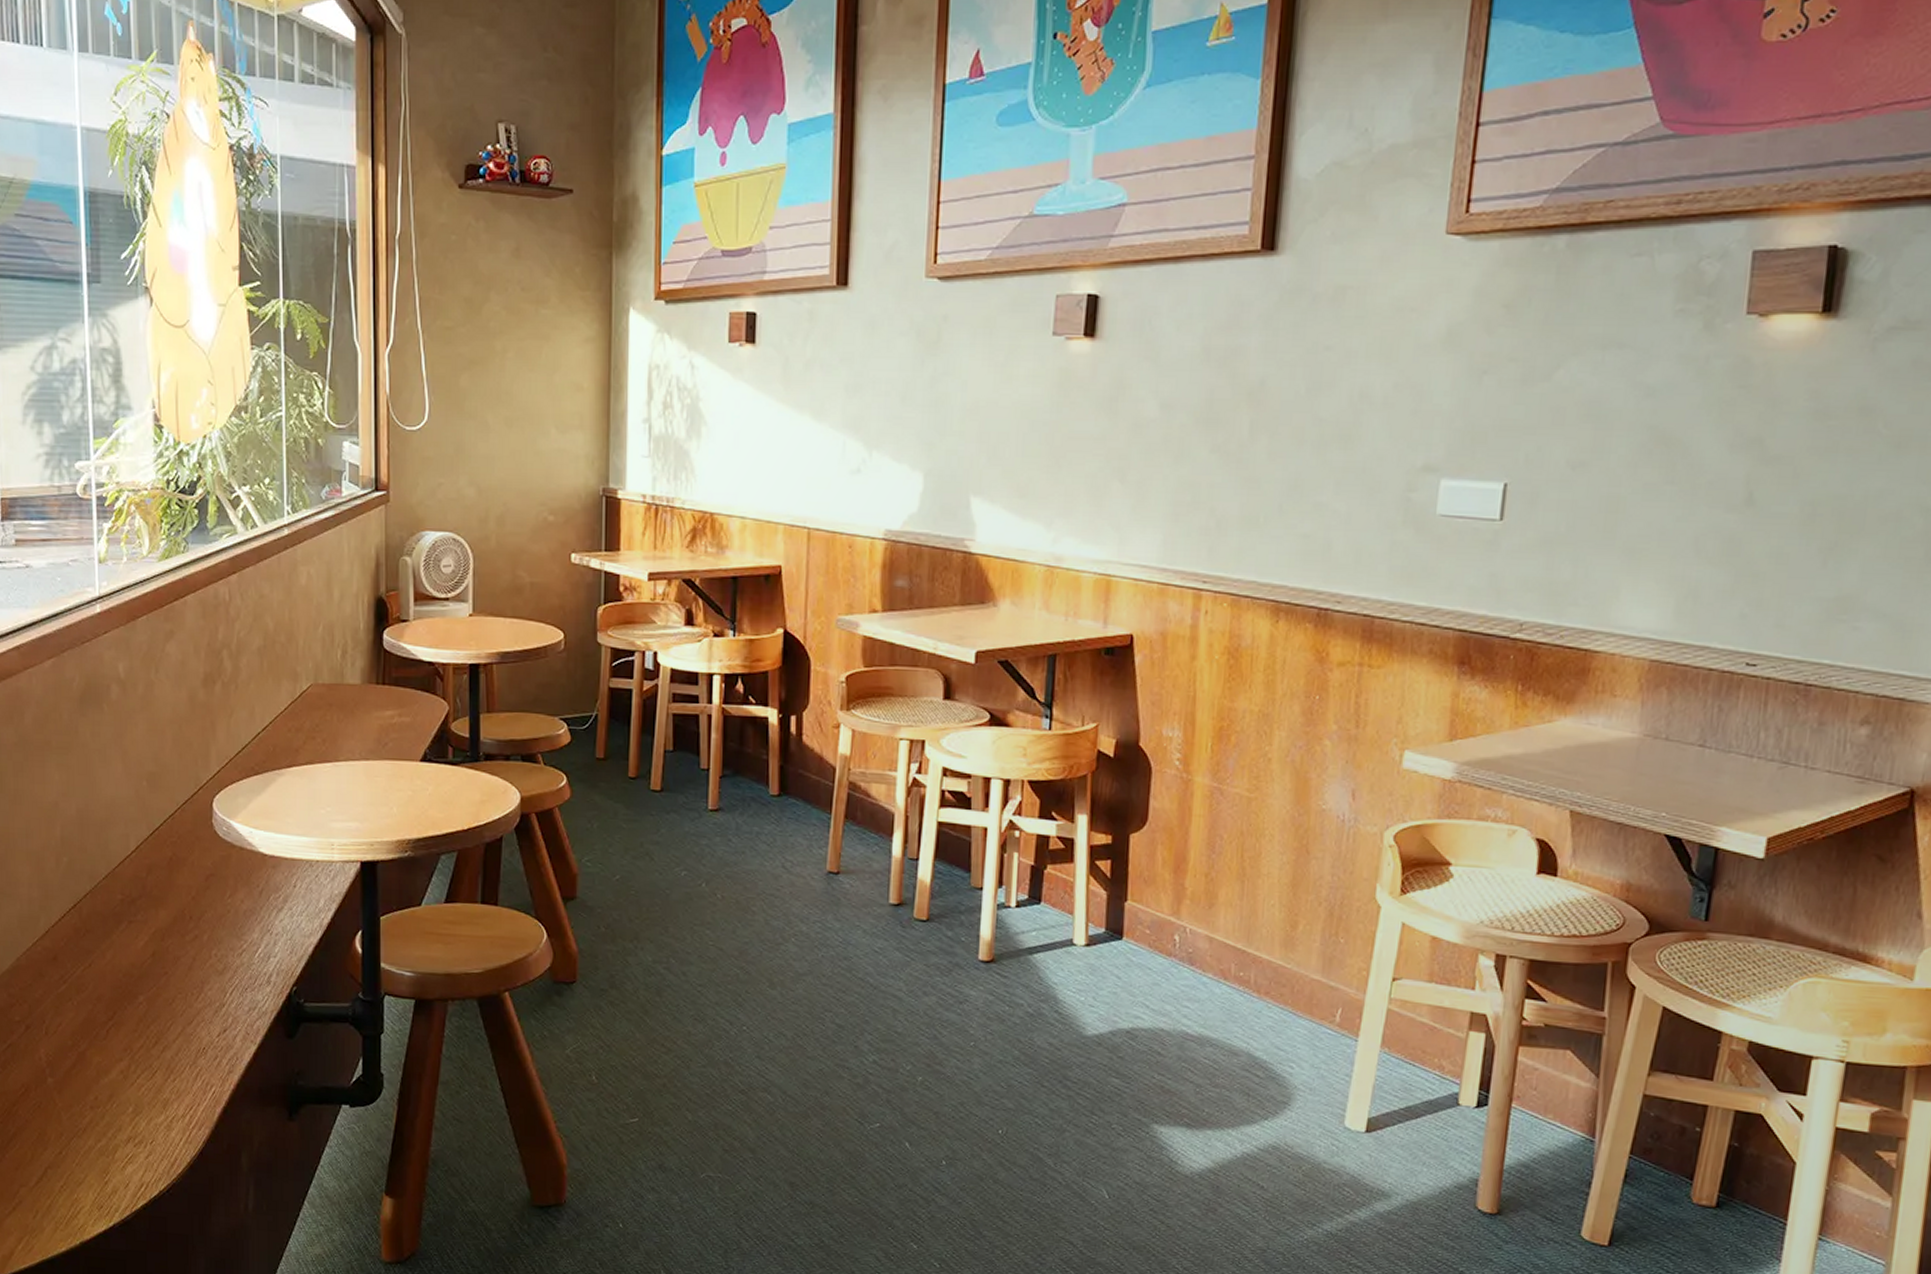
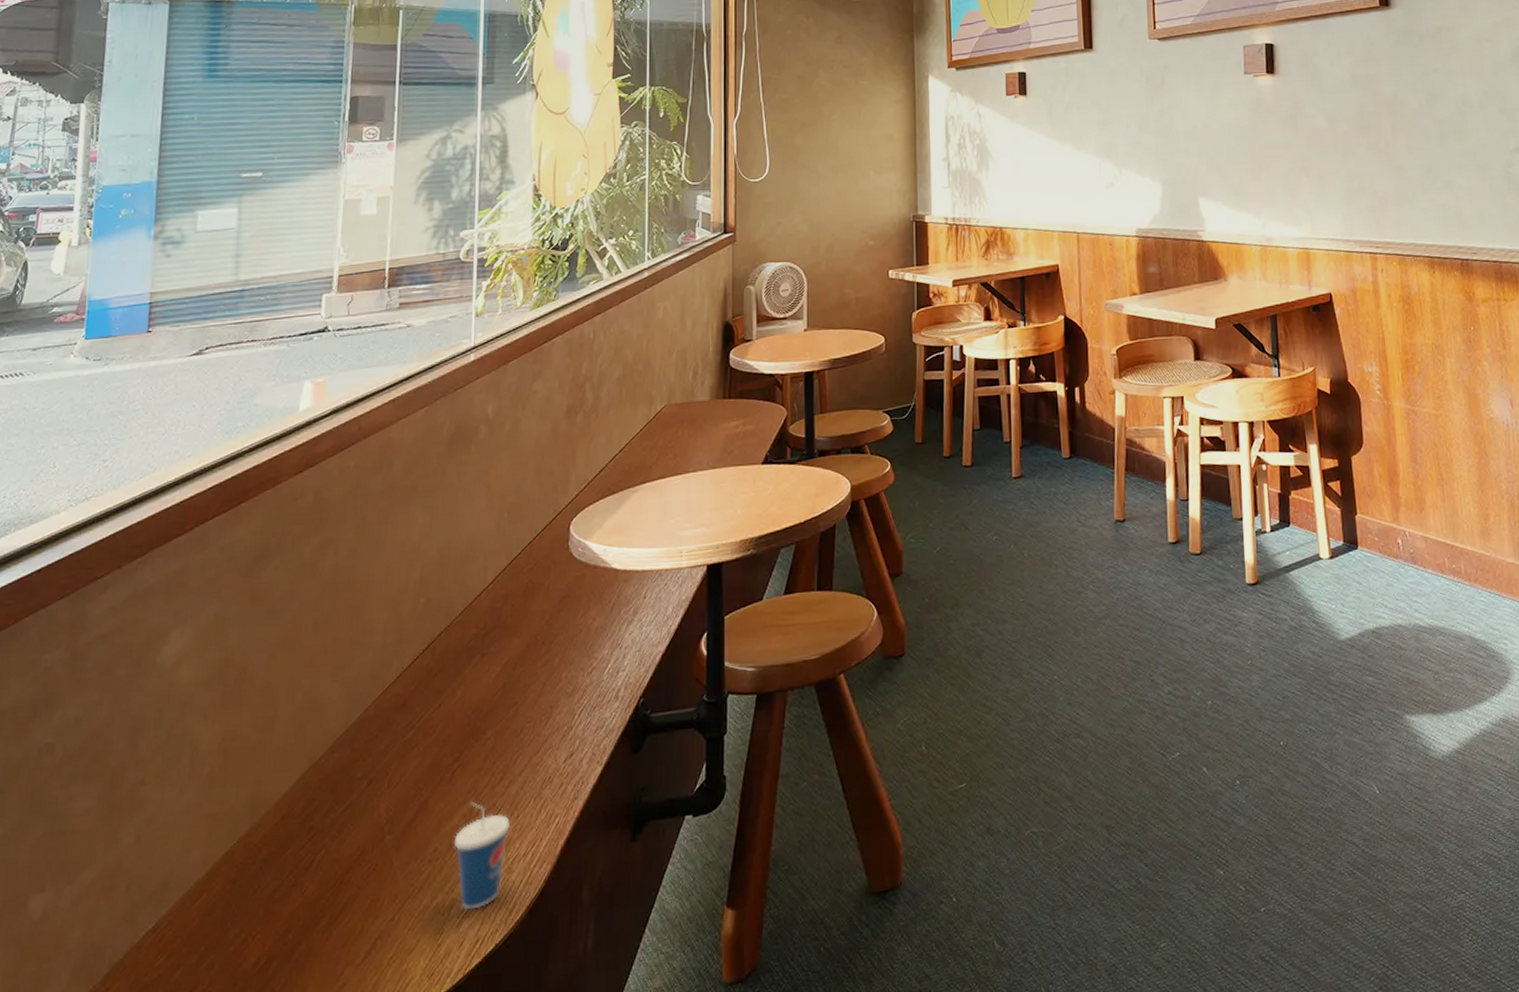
cup: none [113,1059,168,1158] -> present [453,801,511,910]

